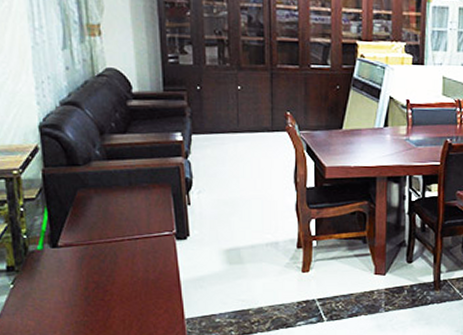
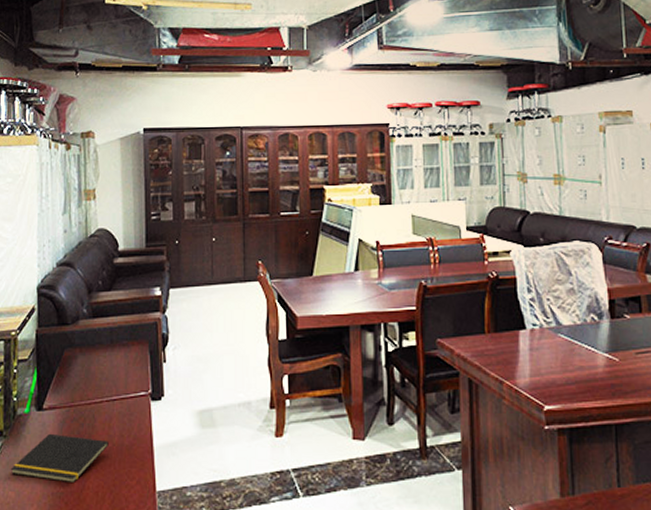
notepad: none [27,268,133,313] -> present [10,433,109,484]

